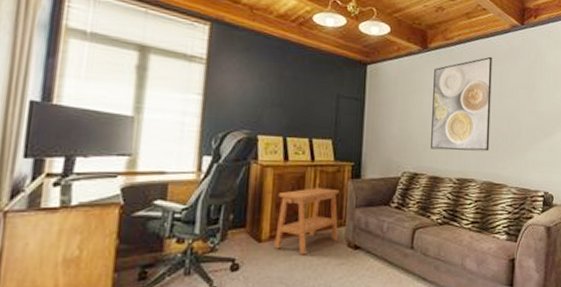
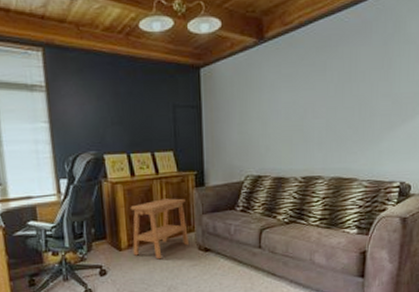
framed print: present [431,56,492,152] -> none [273,36,340,150]

